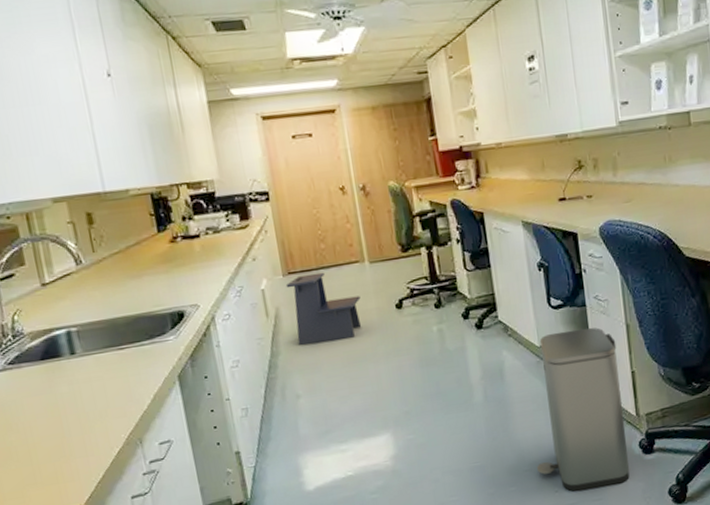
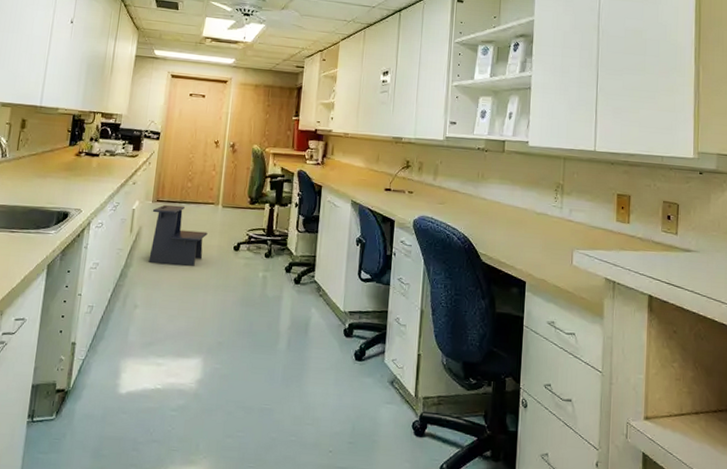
pedal bin: present [537,327,630,492] -> none [318,302,409,460]

